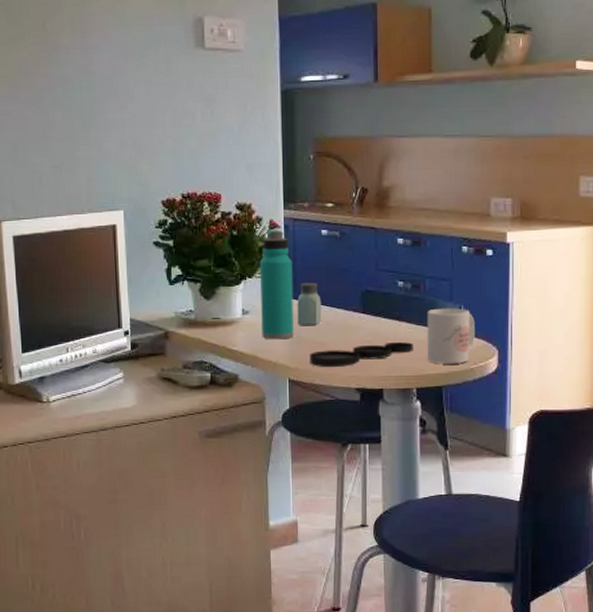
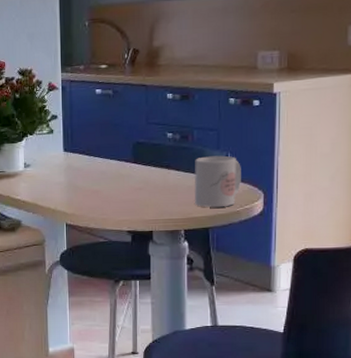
water bottle: present [260,230,294,340] -> none [40,91,71,189]
saltshaker: present [297,282,322,326] -> none [73,137,96,176]
plate: present [310,341,413,368] -> none [85,187,181,213]

